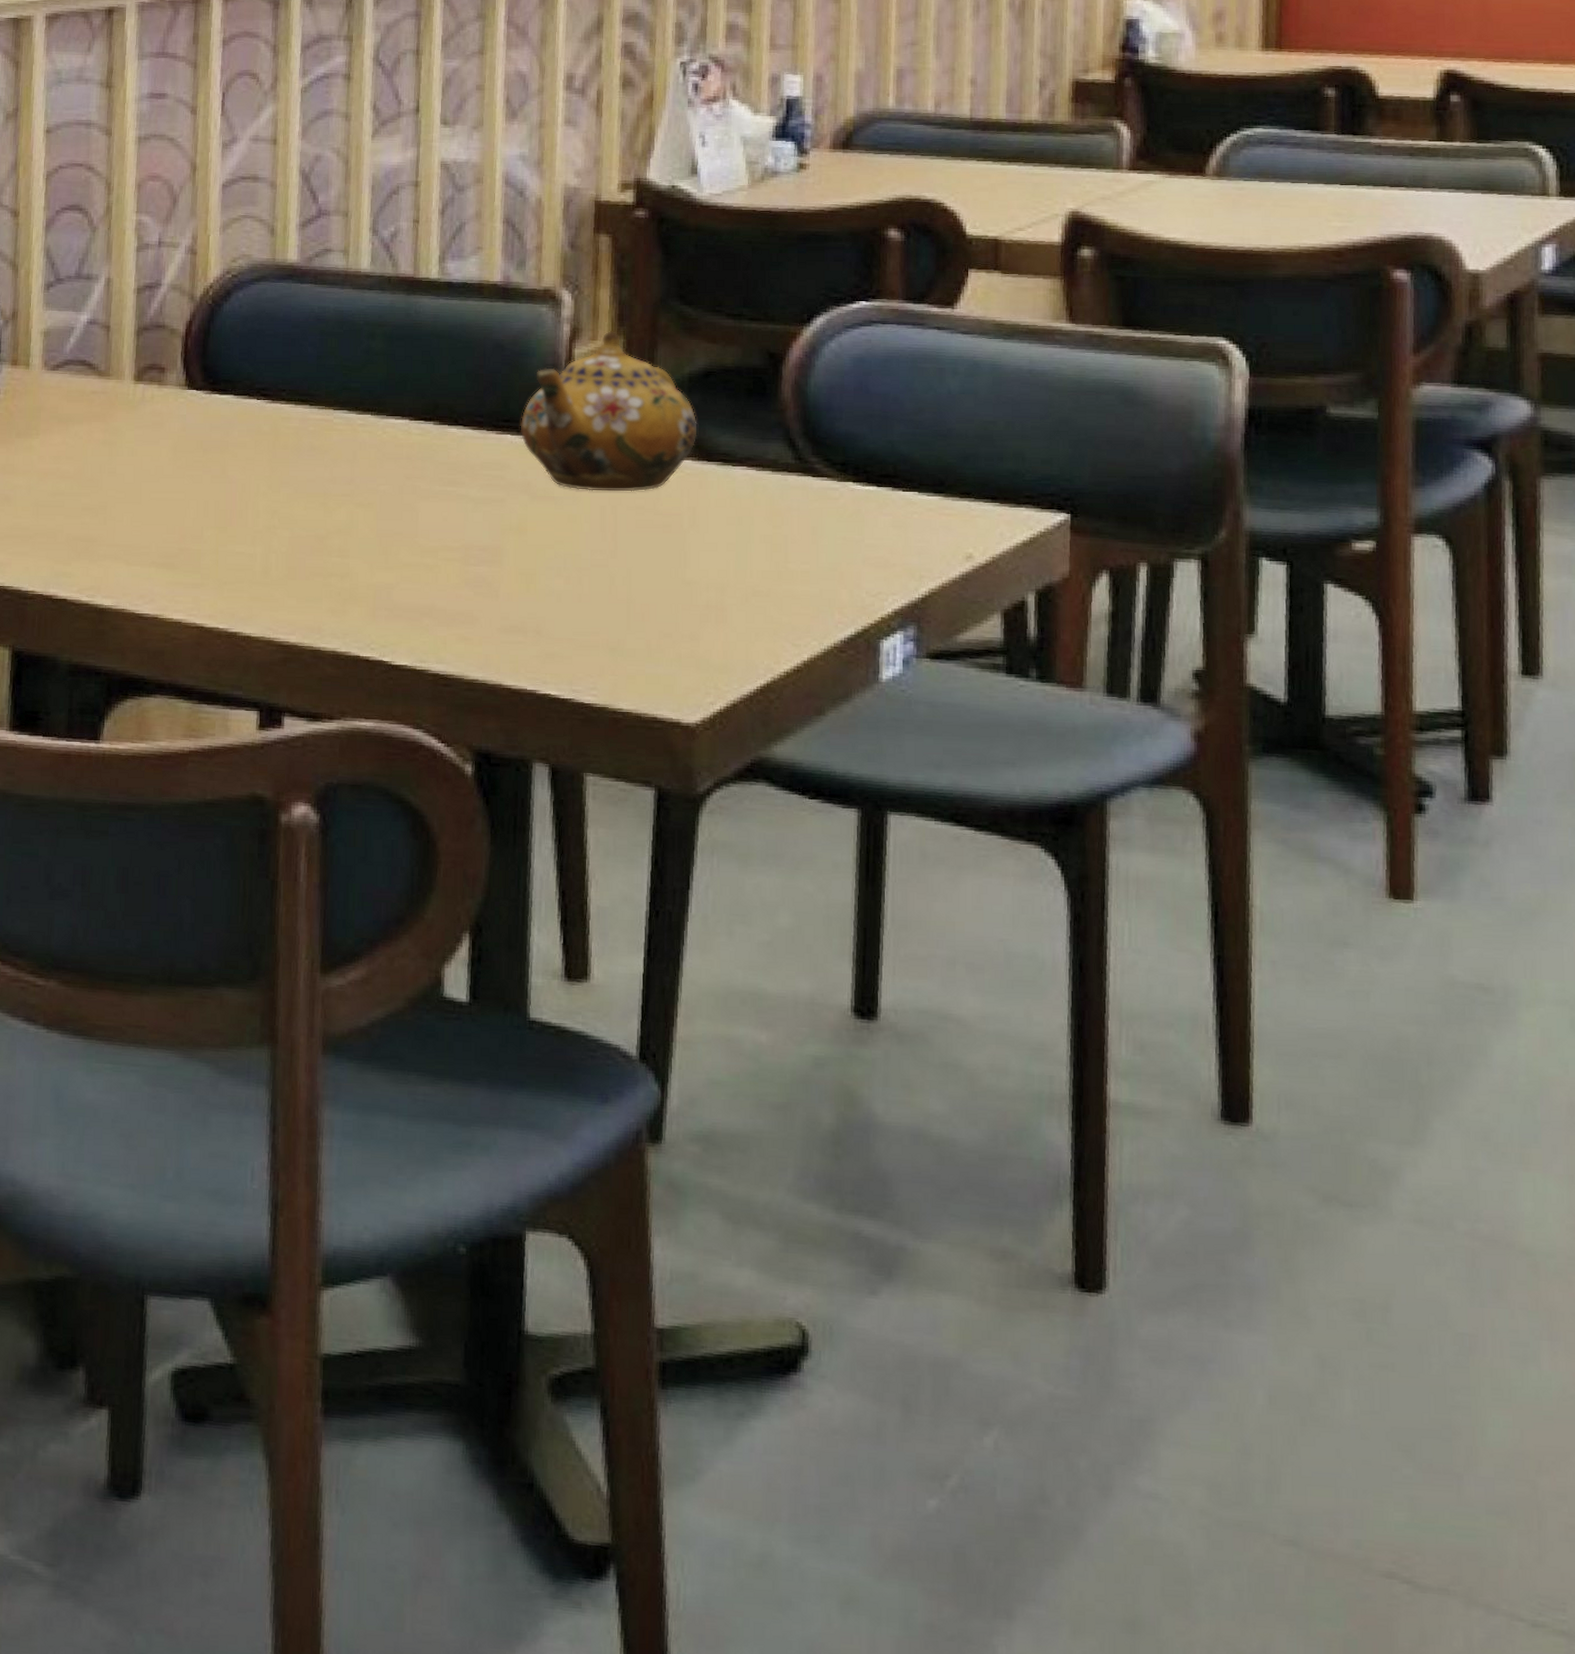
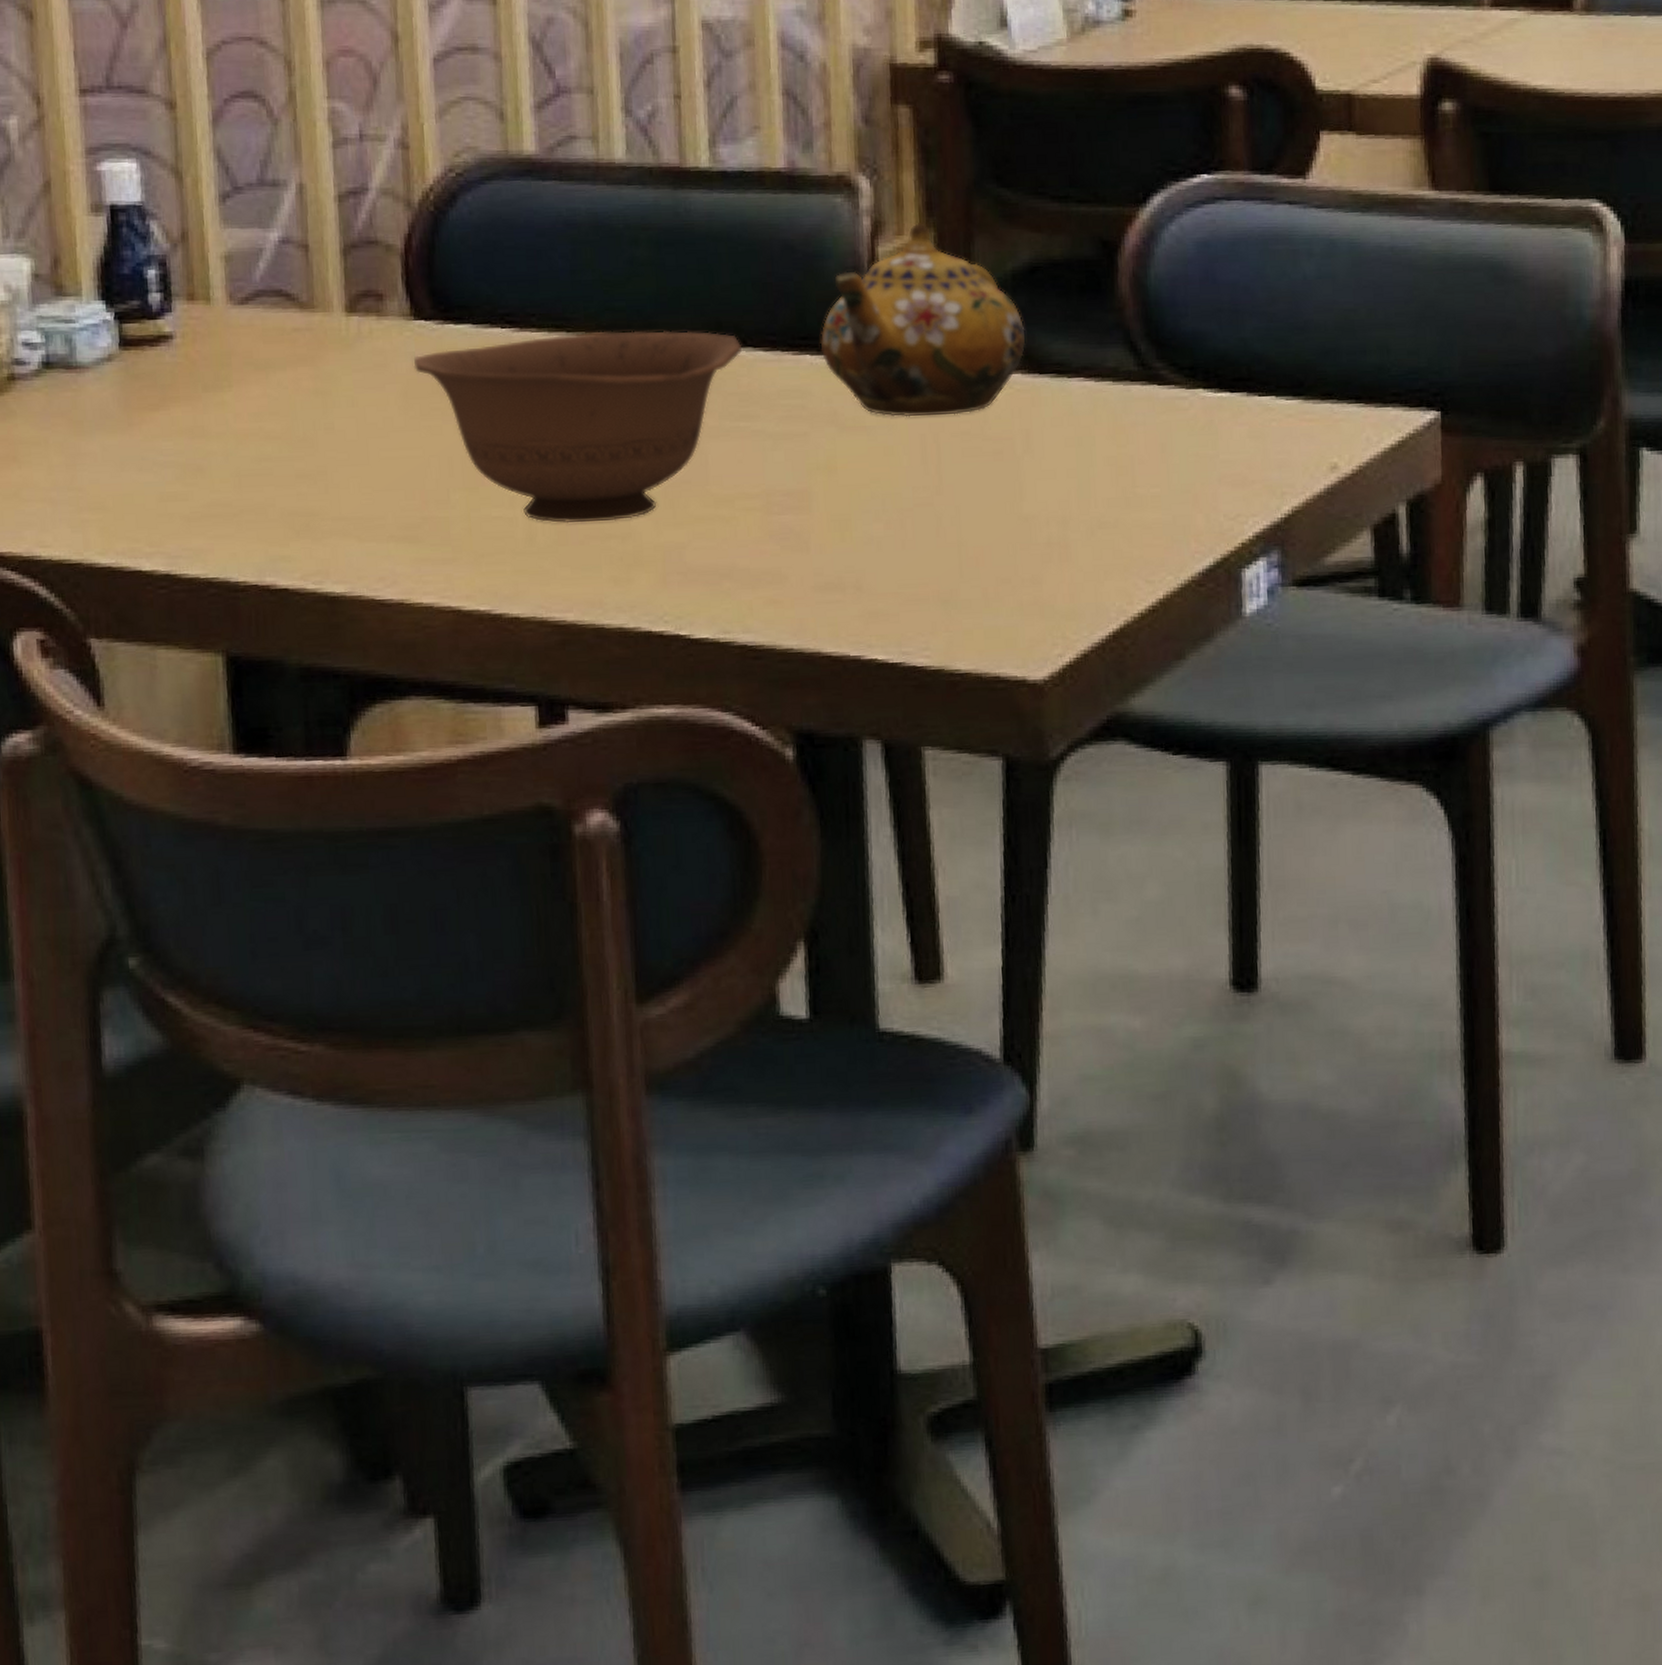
bowl: none [184,407,454,562] -> present [413,331,743,524]

